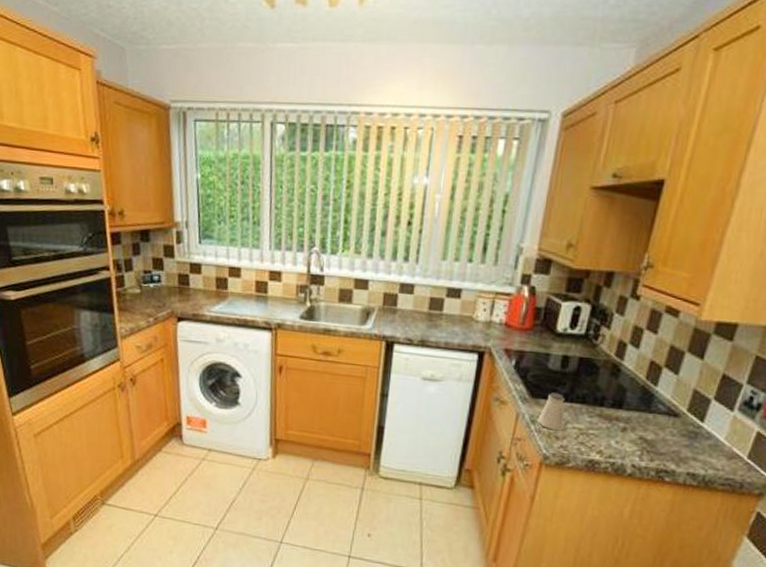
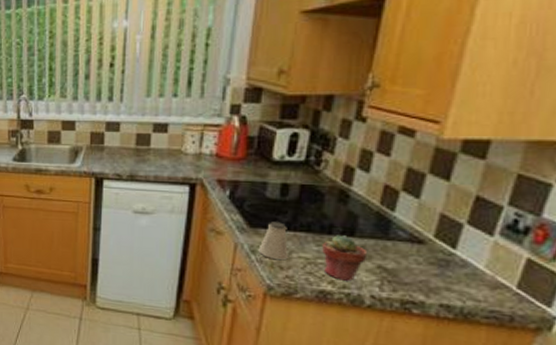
potted succulent: none [594,407,633,452] -> present [322,235,368,282]

